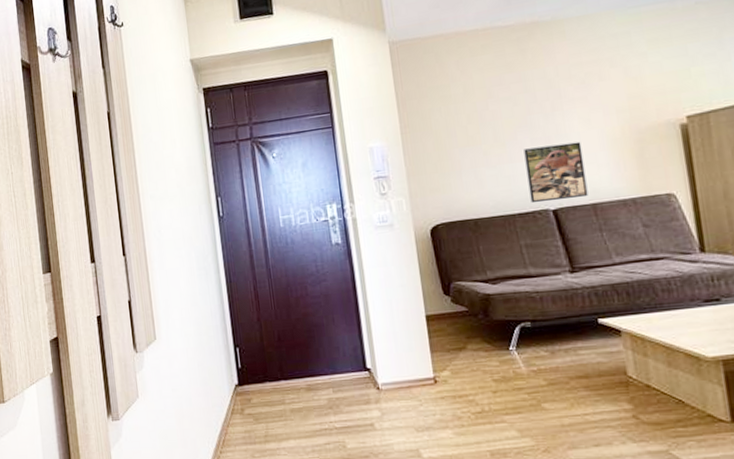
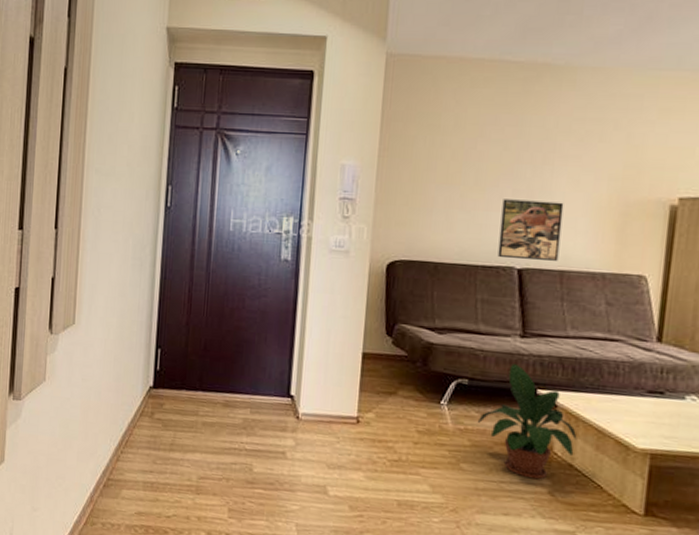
potted plant: none [548,299,648,406] -> present [477,364,577,480]

